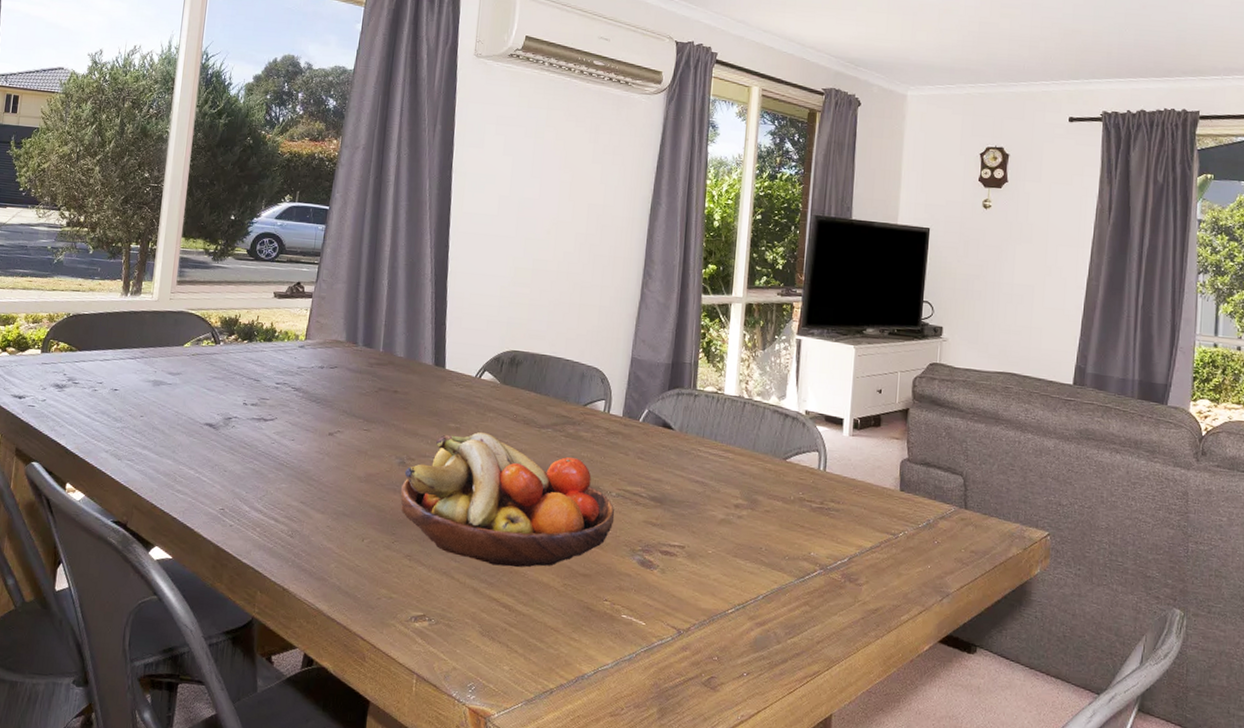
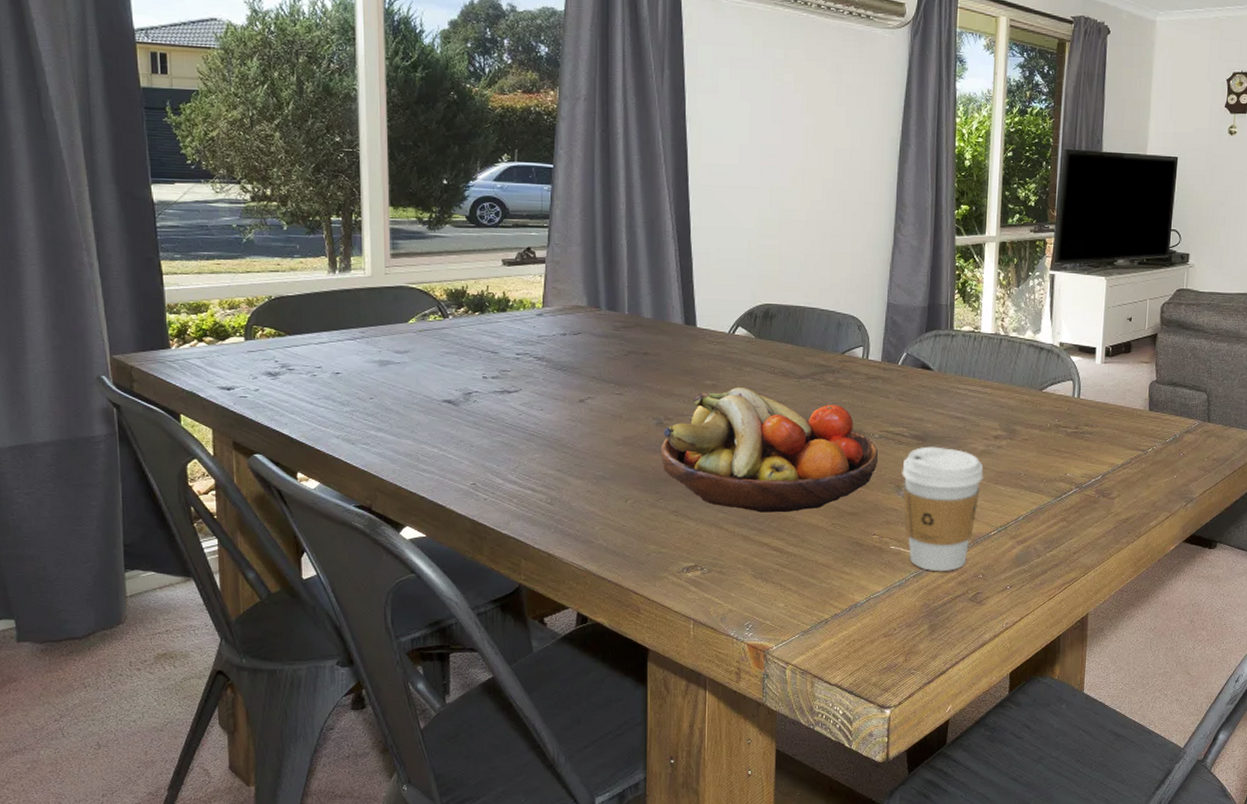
coffee cup: none [637,509,723,649] -> present [902,446,984,571]

